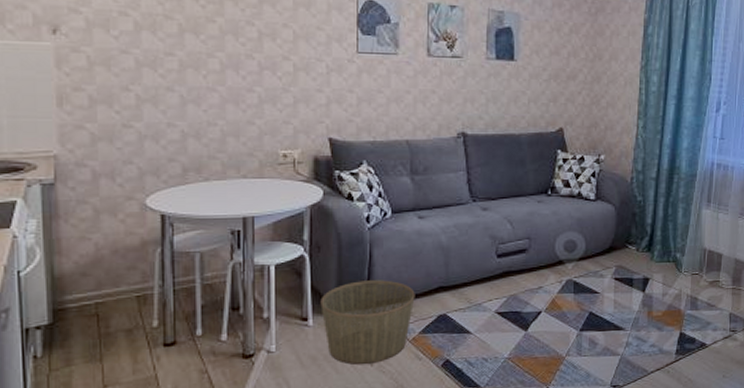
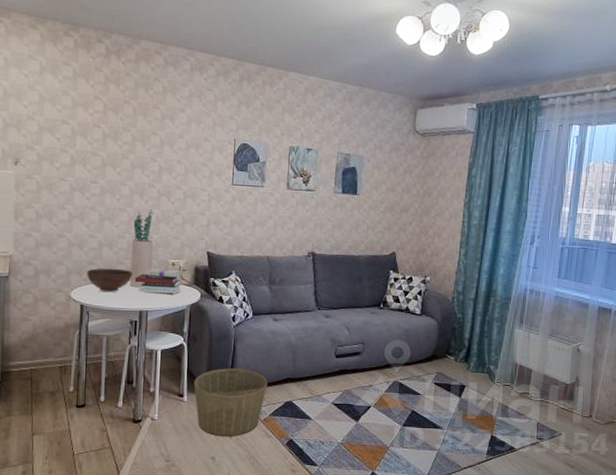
bowl: none [167,165,230,197] -> present [87,268,132,293]
vase: none [226,87,257,188] -> present [129,209,154,288]
books: none [233,162,297,196] -> present [134,268,182,296]

